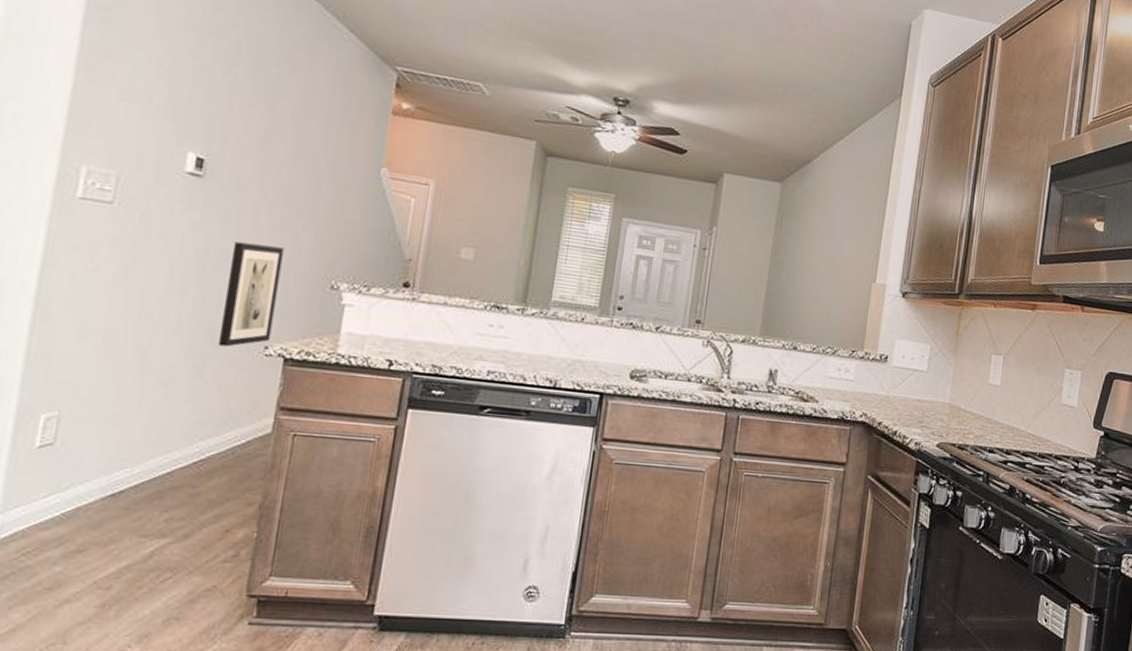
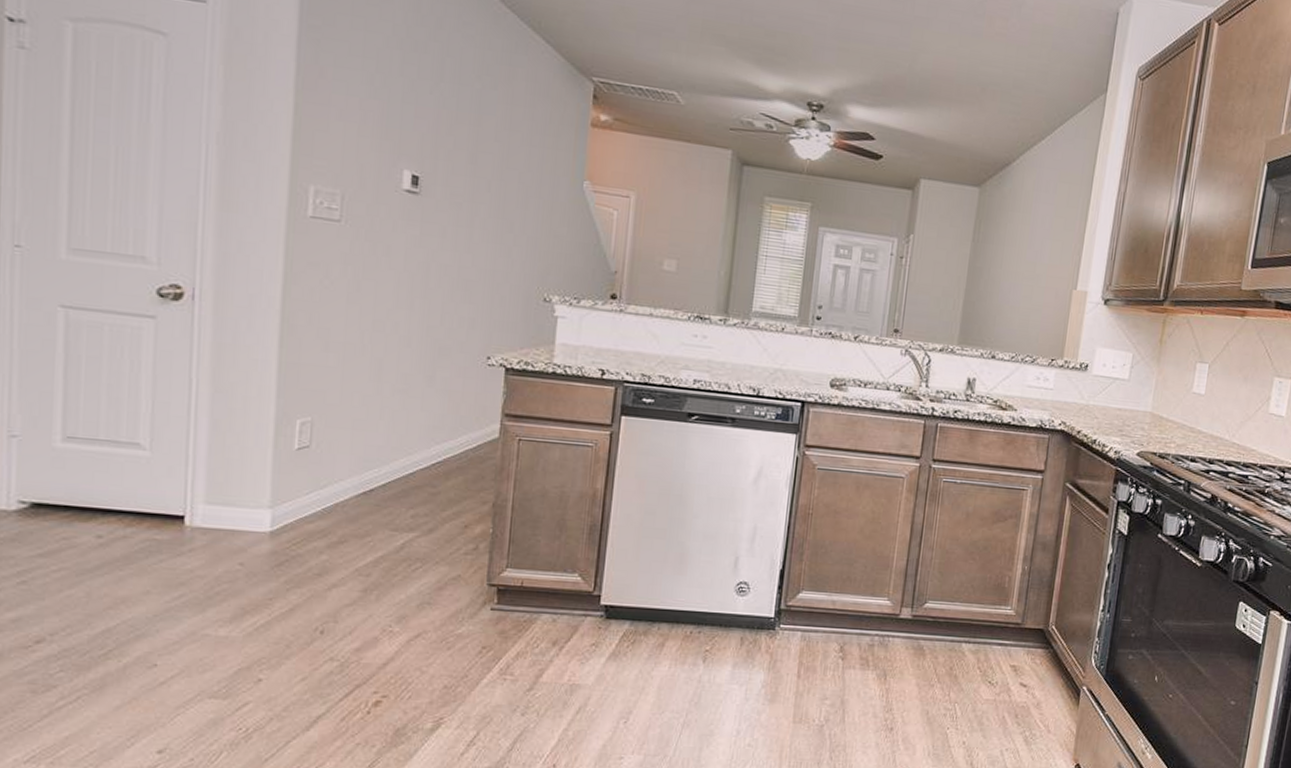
wall art: present [217,242,284,347] -> none [444,257,498,357]

